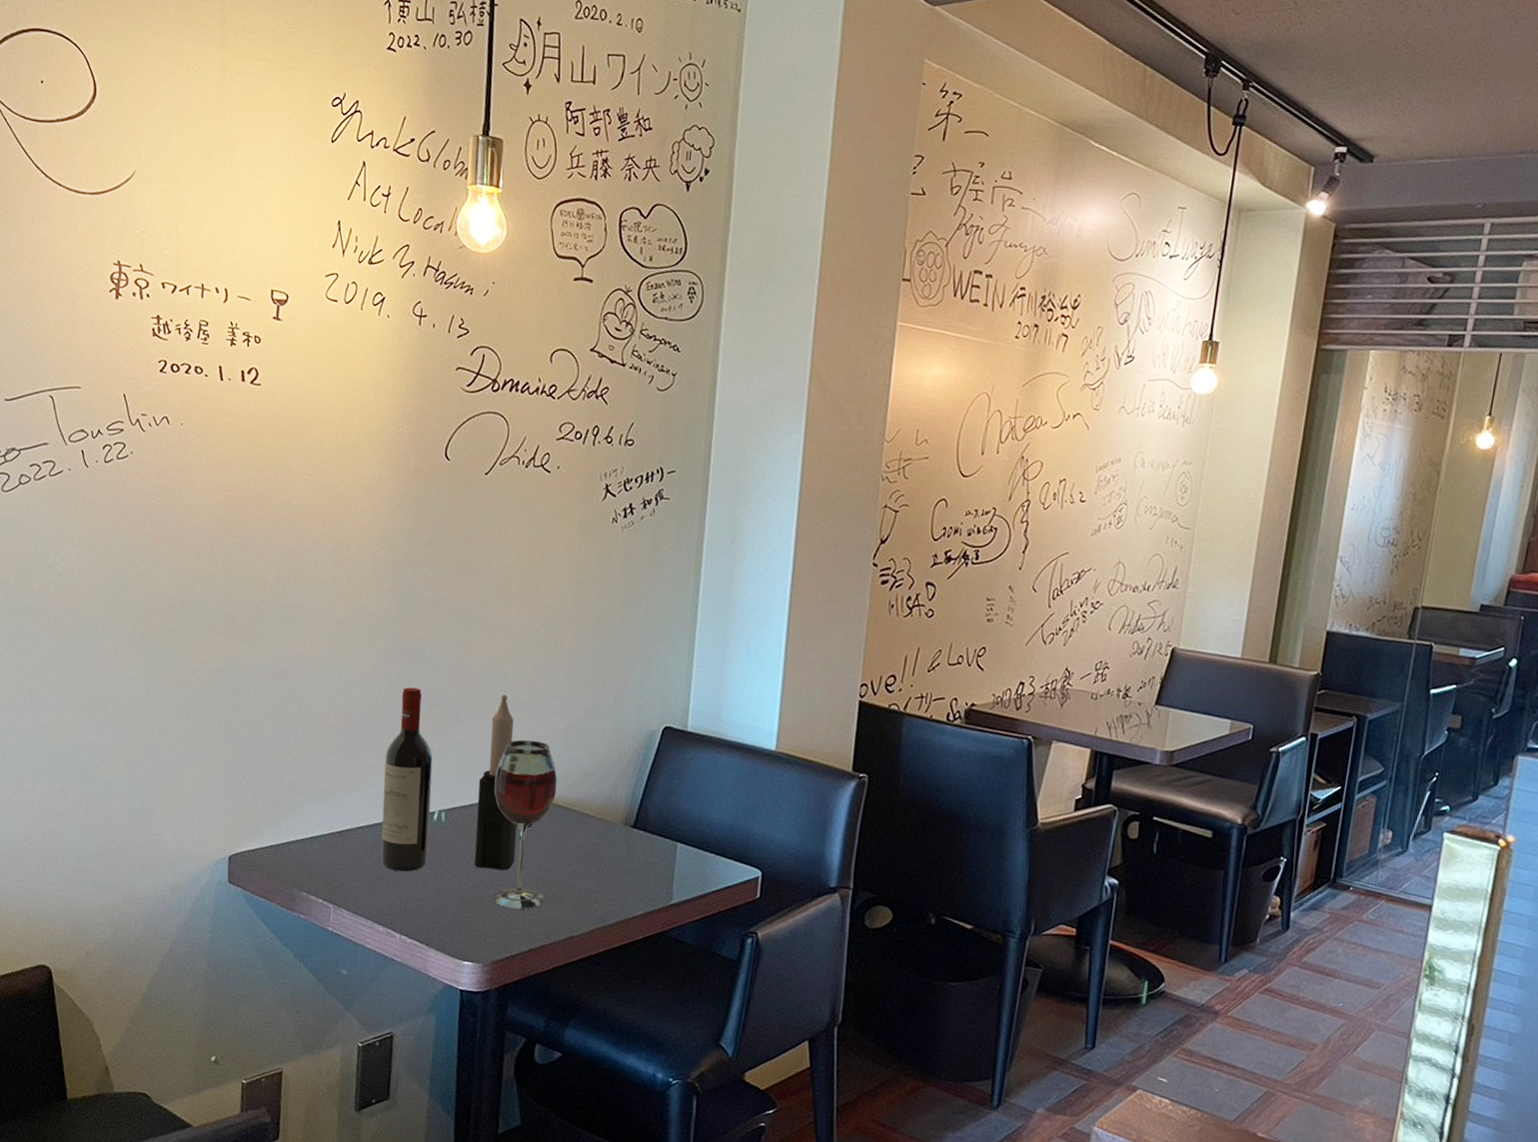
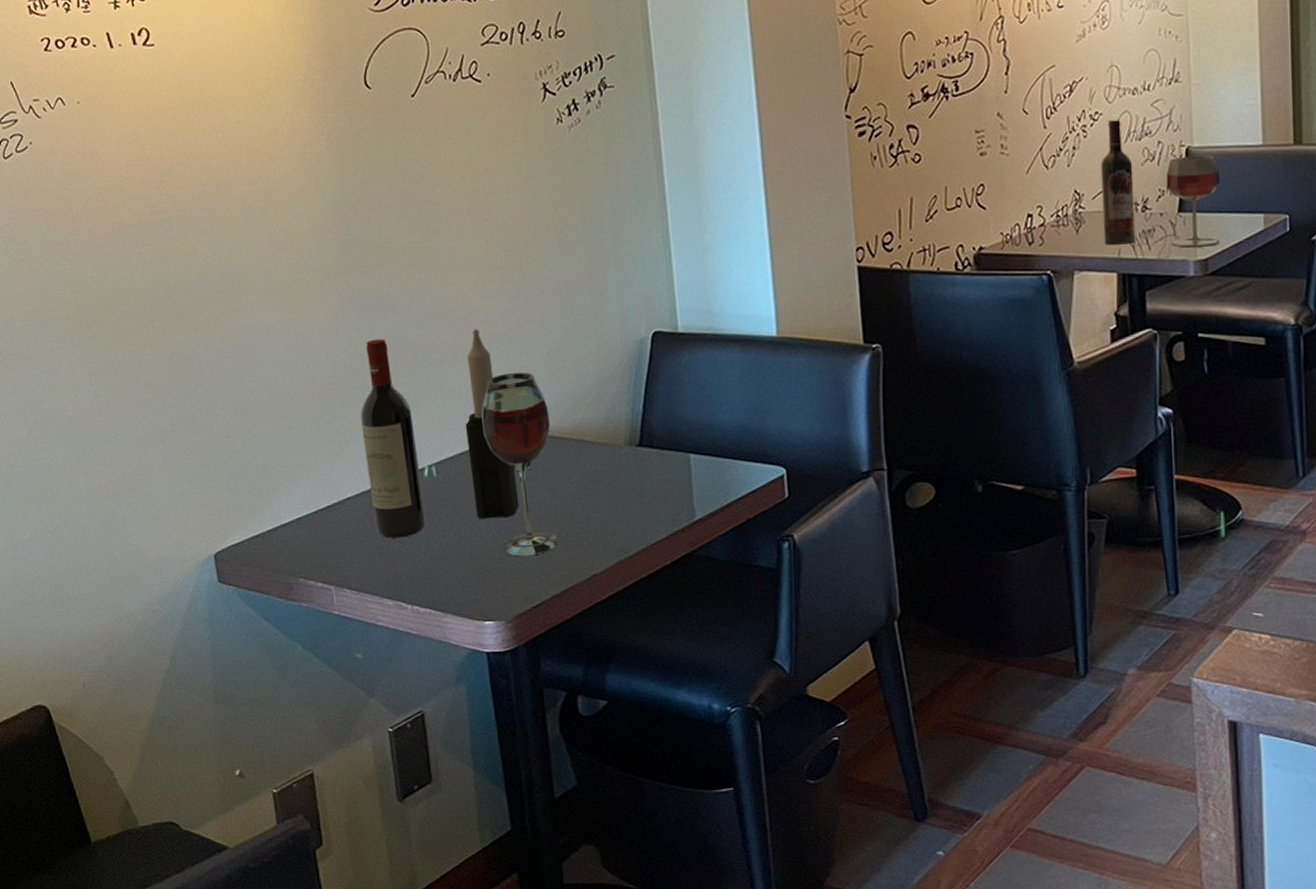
wine bottle: none [1084,610,1122,725] -> present [1100,118,1136,245]
wineglass: none [1144,655,1199,741] -> present [1166,155,1221,248]

